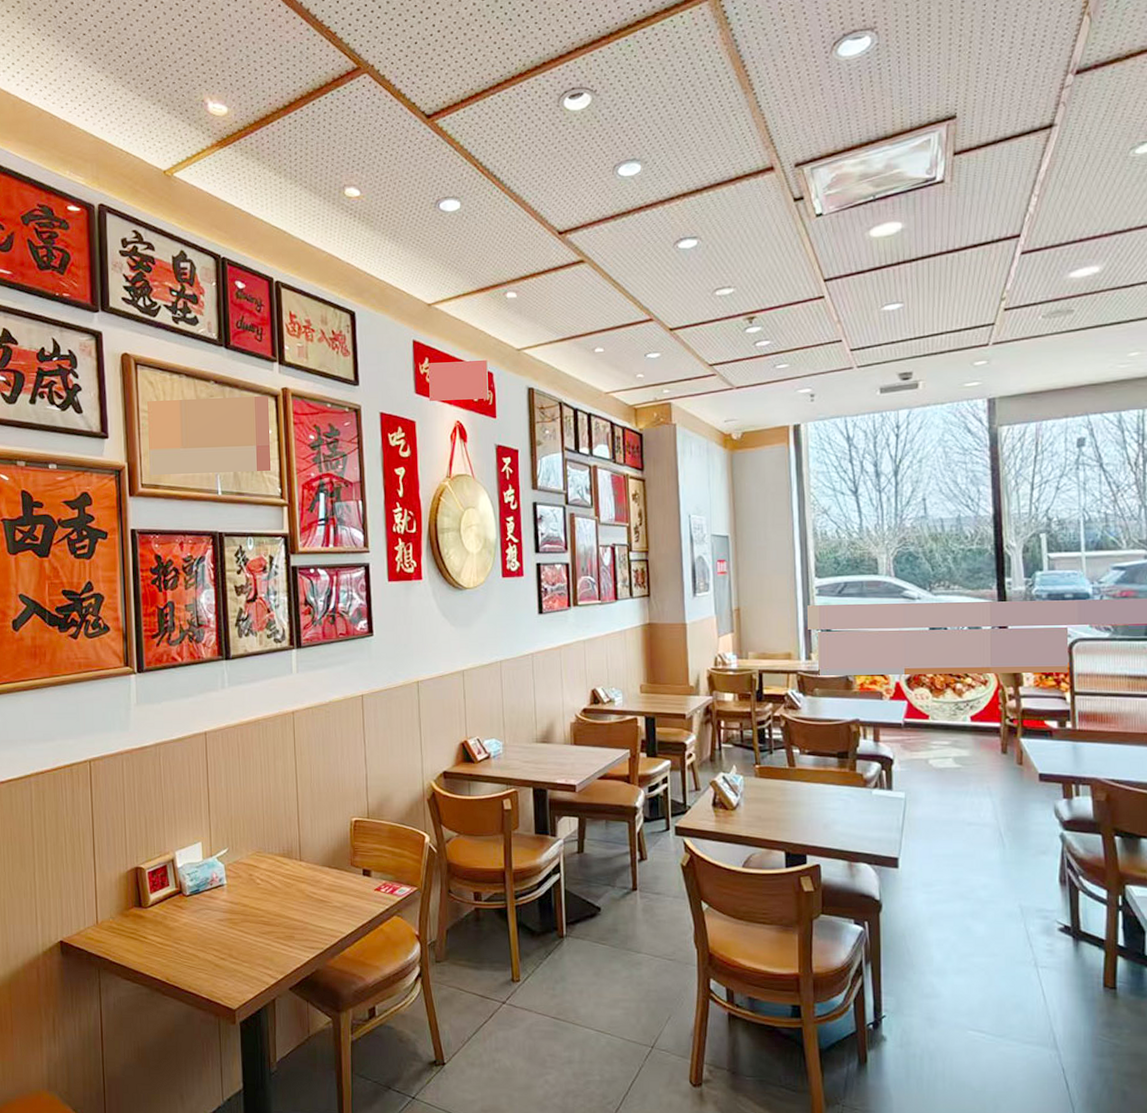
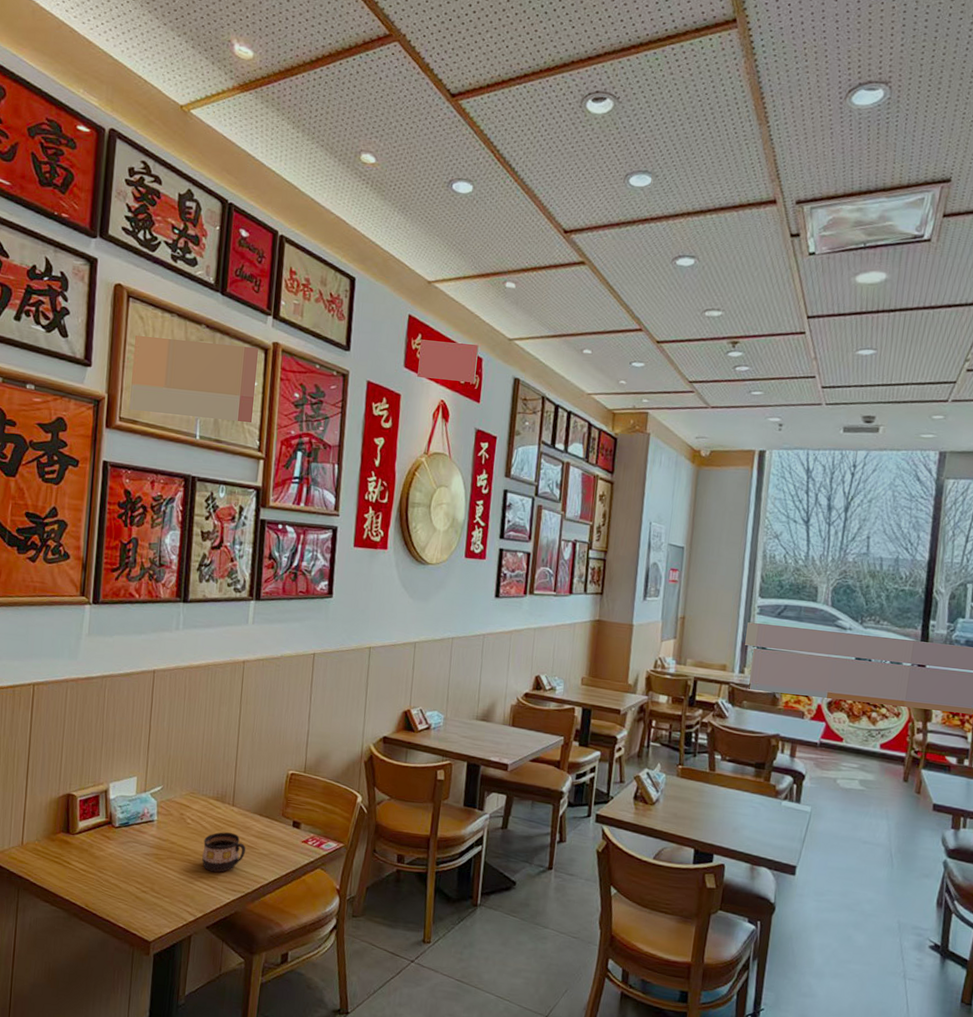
cup: none [276,889,319,930] -> present [202,832,246,872]

